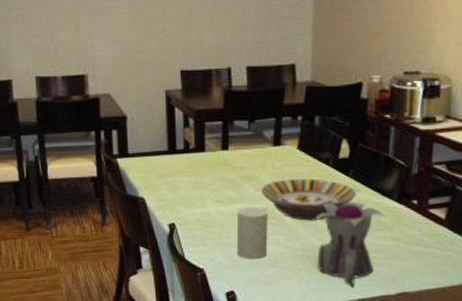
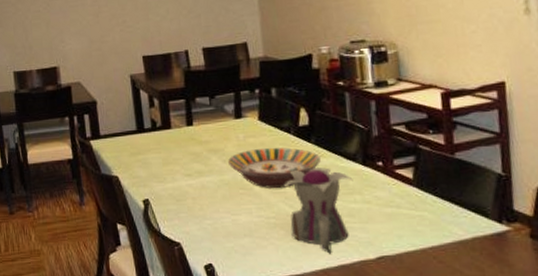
cup: present [236,206,268,258] -> none [208,178,241,230]

